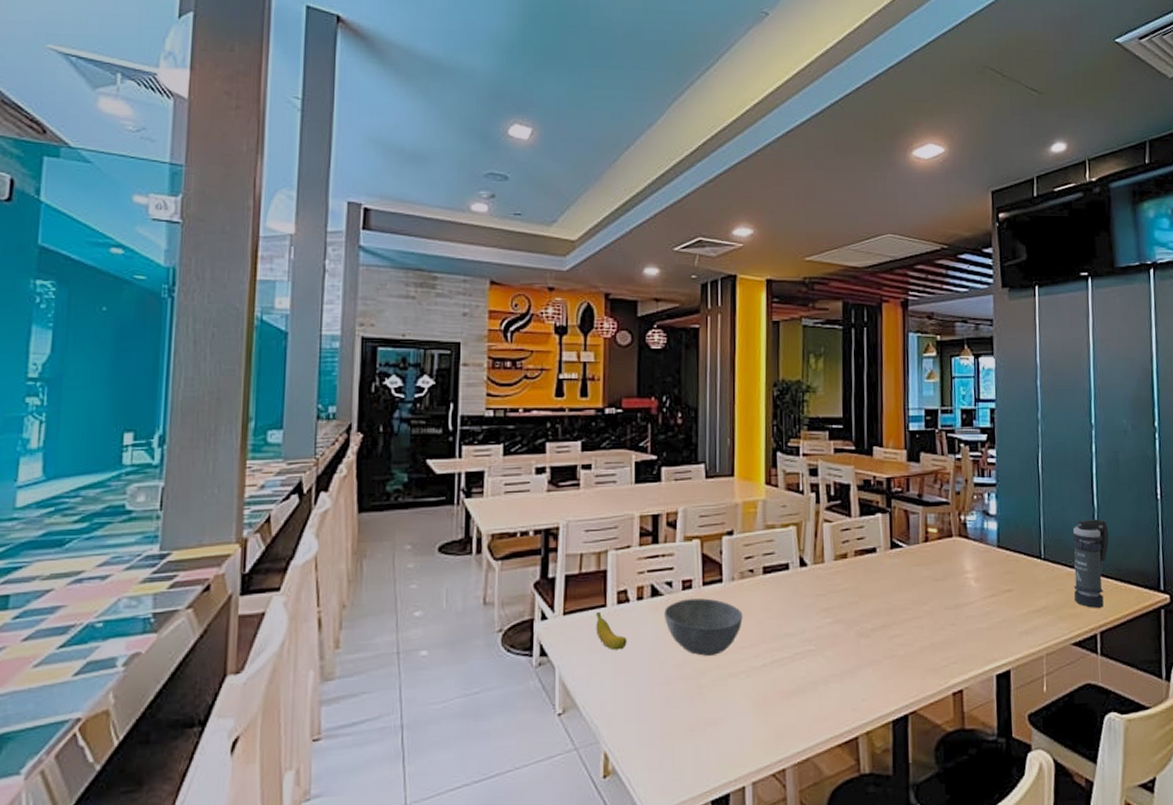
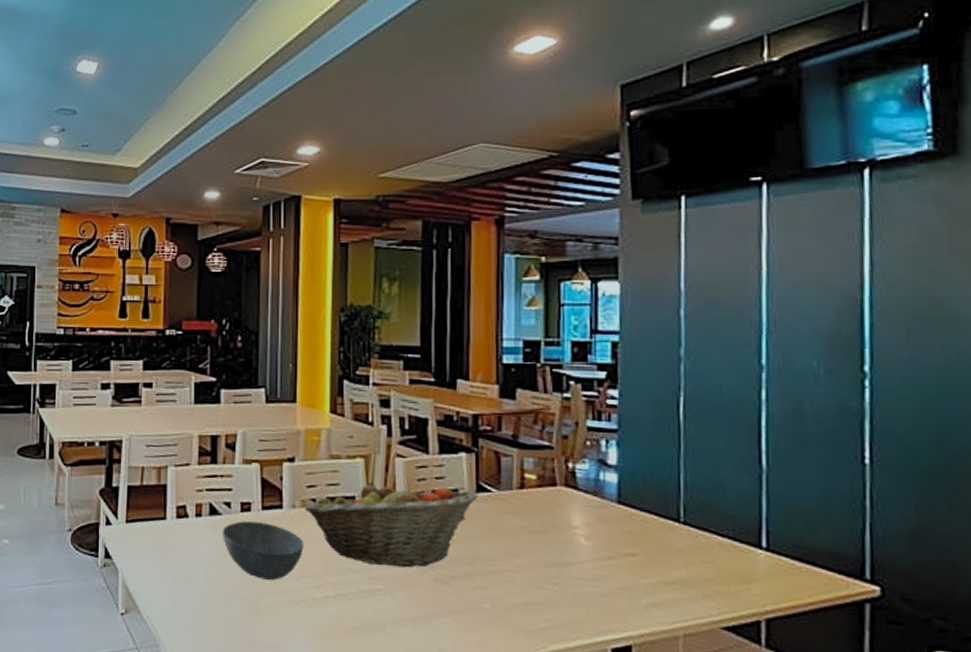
banana: present [596,611,627,651] -> none [156,523,186,562]
fruit basket: none [743,546,892,627] -> present [305,482,478,568]
smoke grenade: present [1072,519,1109,609] -> none [727,481,784,591]

